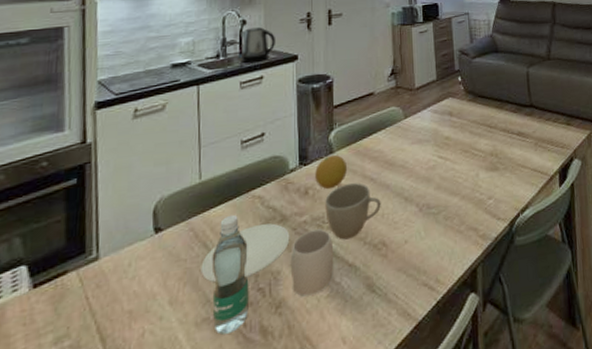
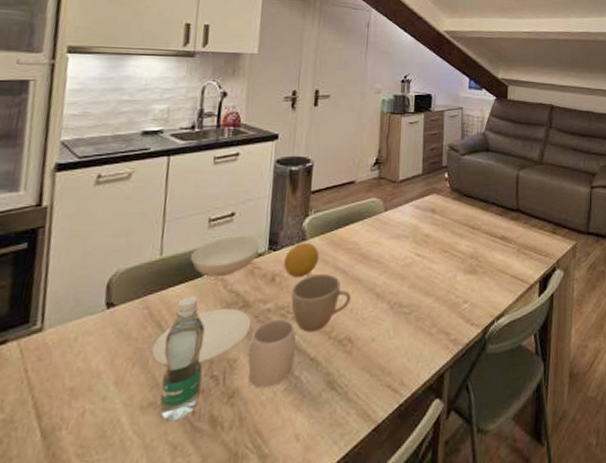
bowl: none [227,153,292,195] -> present [190,235,261,276]
kettle: present [241,26,276,64] -> none [218,100,257,138]

